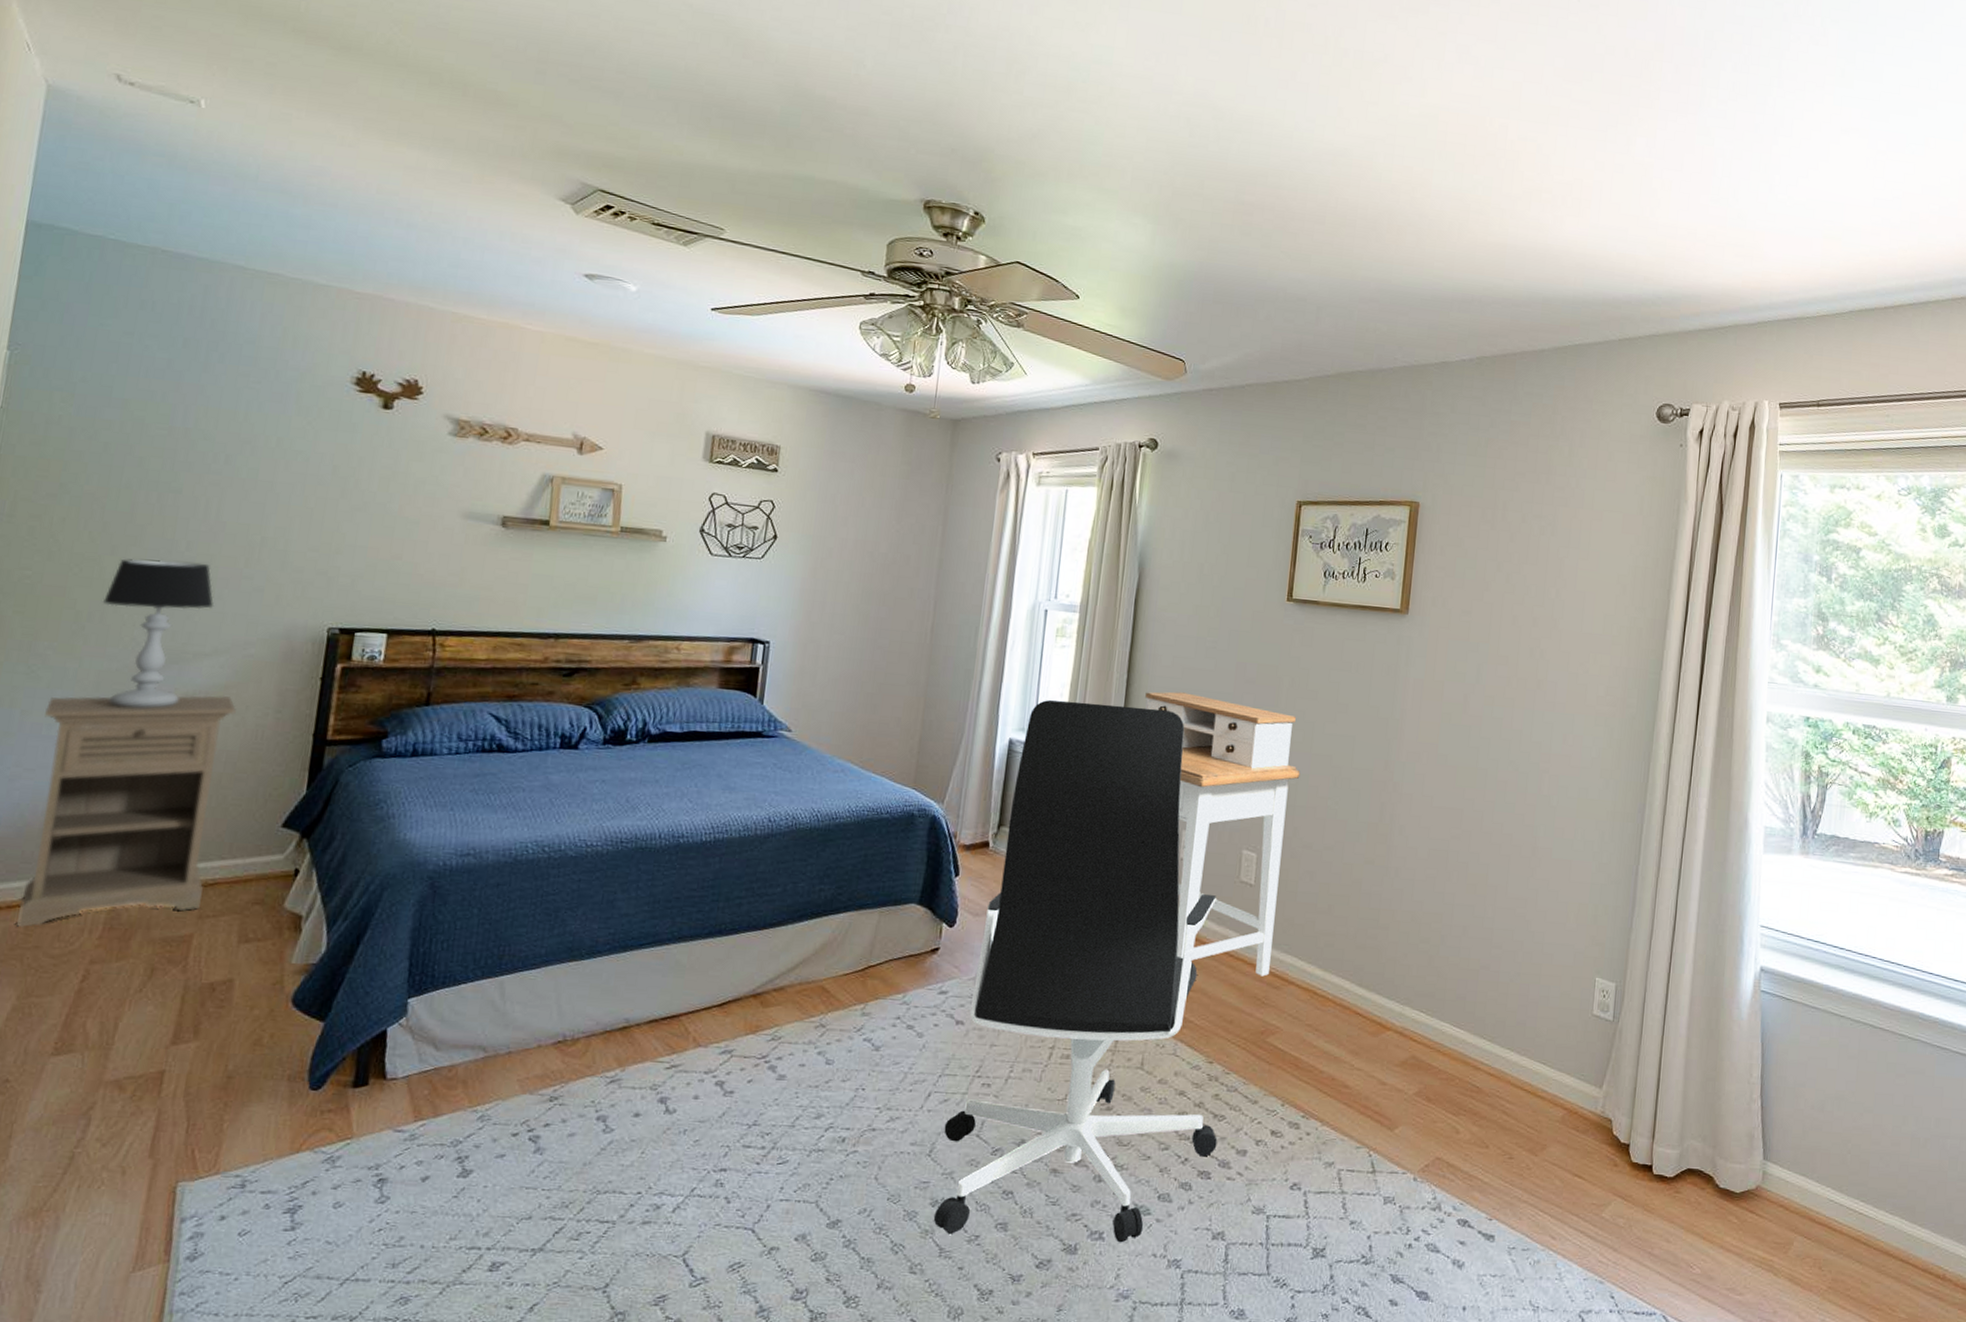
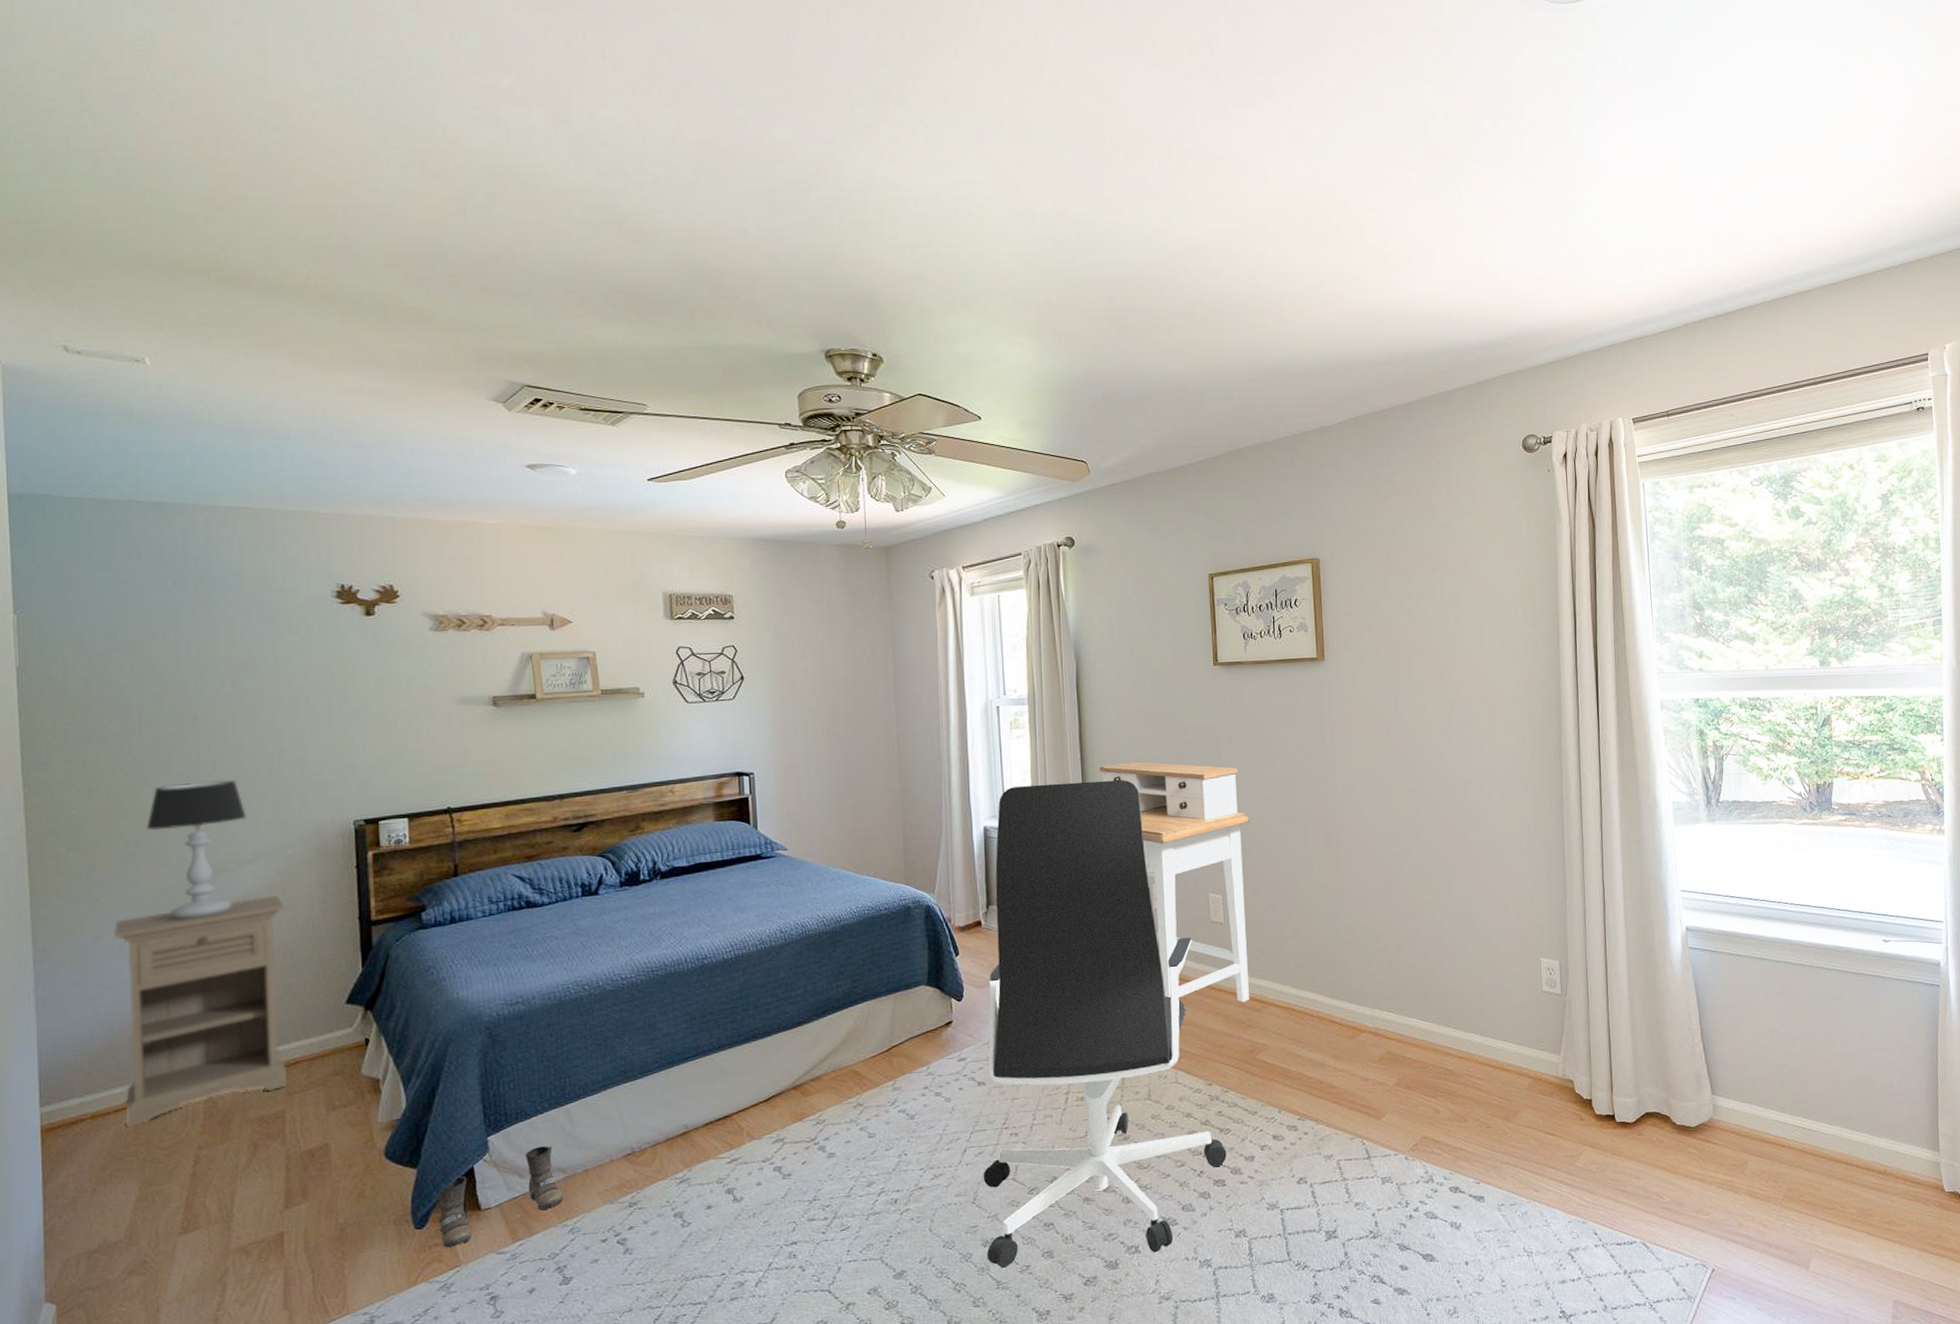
boots: none [336,1018,480,1116] -> present [438,1146,564,1248]

